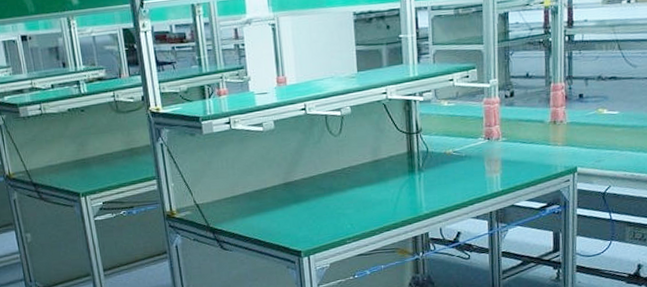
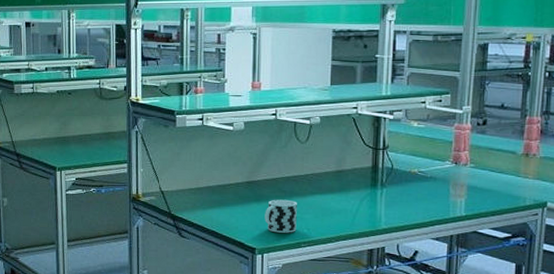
cup: none [306,196,340,233] -> present [264,199,297,233]

